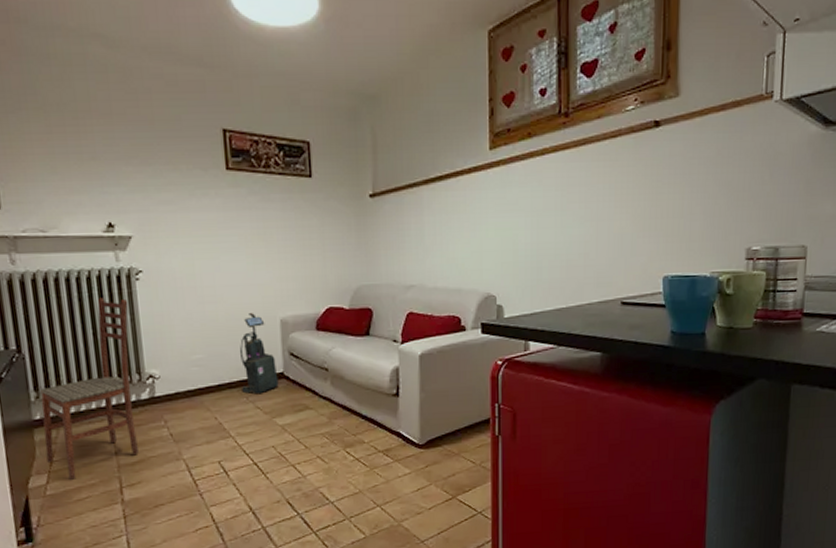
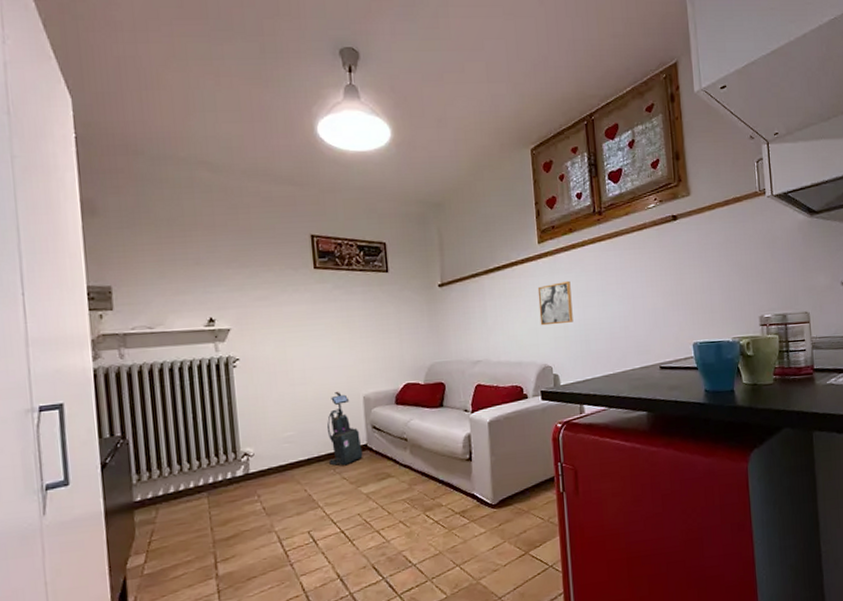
dining chair: present [39,297,139,480] -> none [141,384,233,558]
wall art: none [485,196,525,248] -> present [537,280,573,326]

